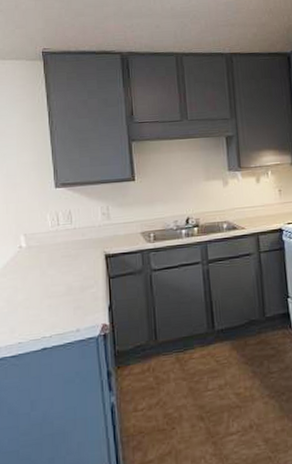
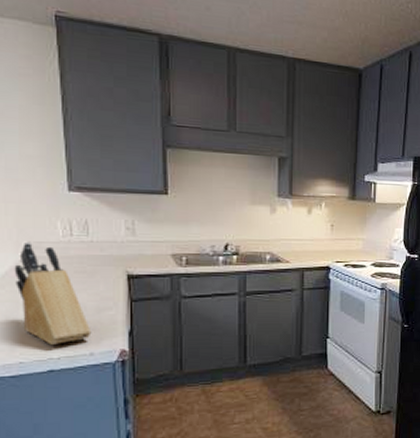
knife block: none [13,235,77,325] -> present [14,243,92,346]

